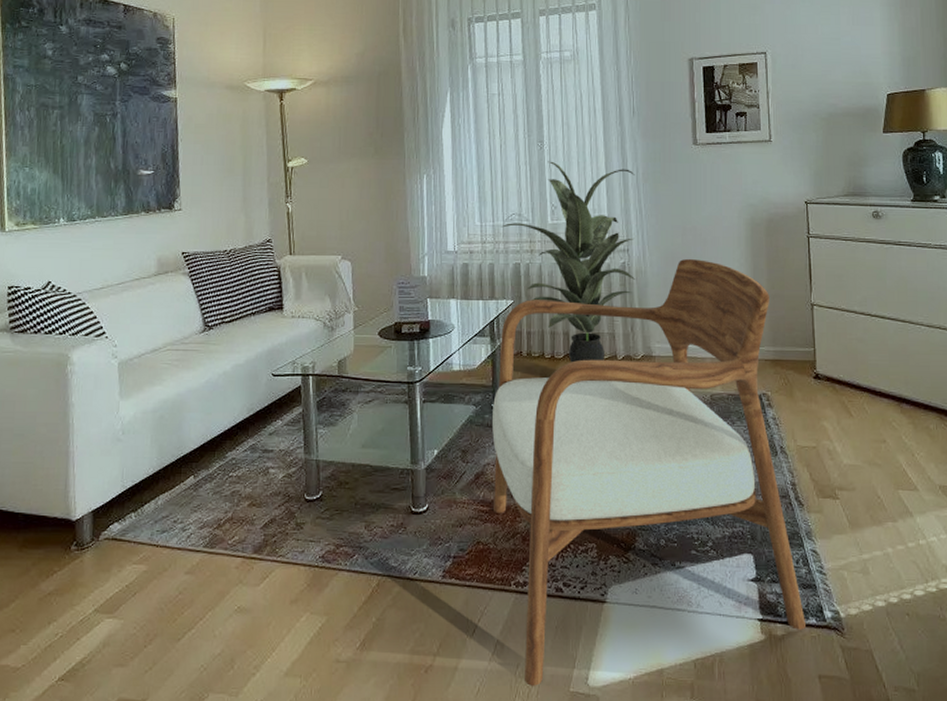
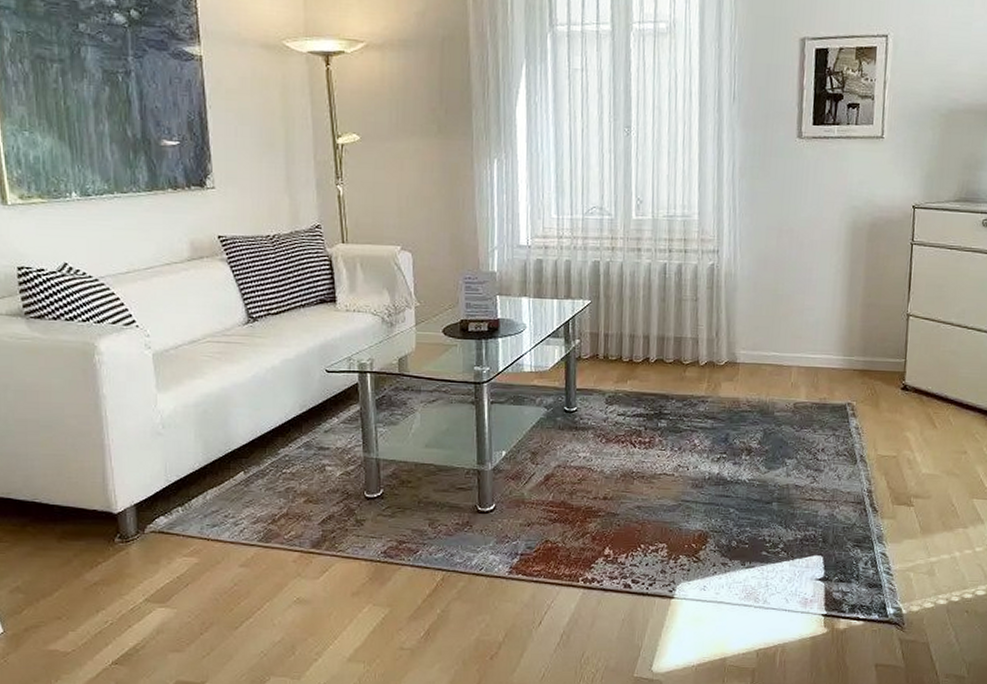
armchair: present [492,259,805,686] -> none [563,263,868,672]
indoor plant: present [501,161,636,363] -> none [580,149,731,368]

